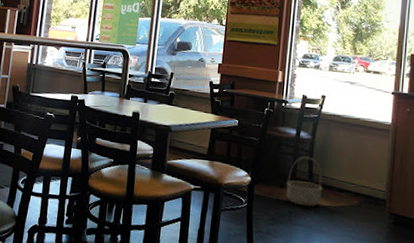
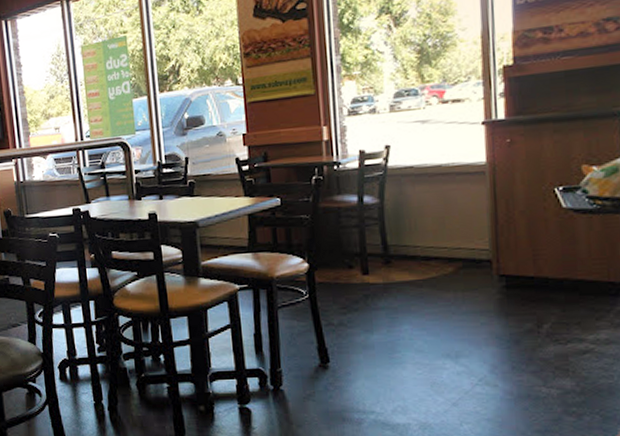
basket: present [286,156,323,207] -> none [355,224,404,286]

